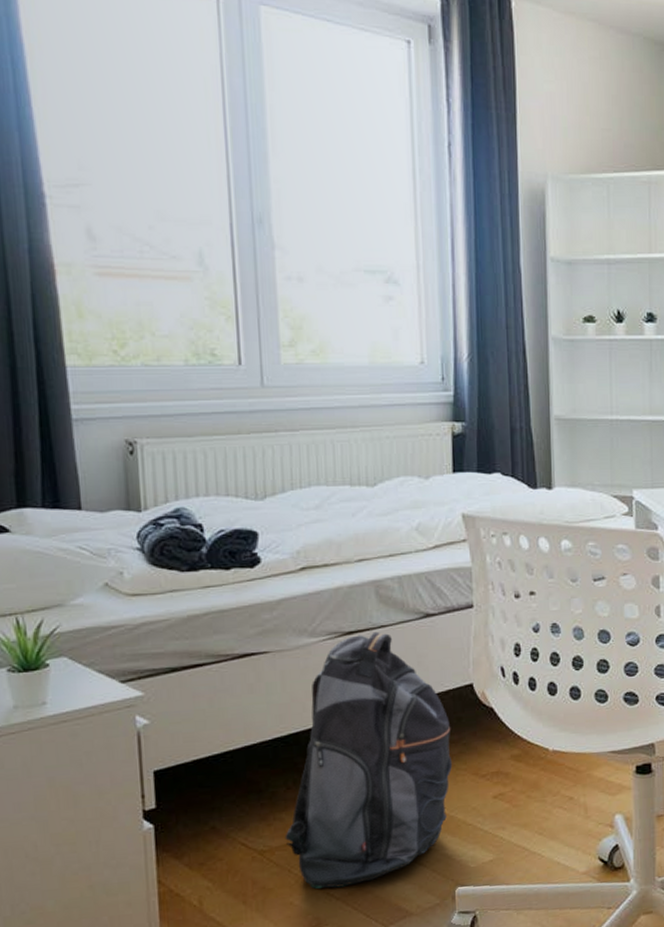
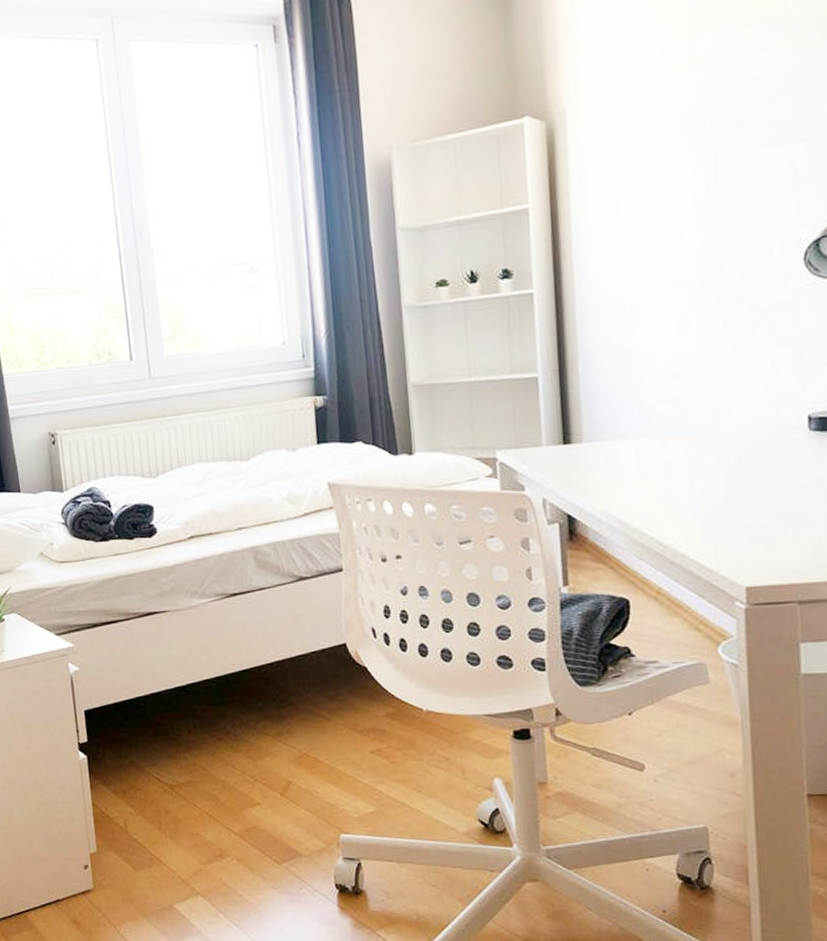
backpack: present [285,631,452,889] -> none [189,593,331,824]

